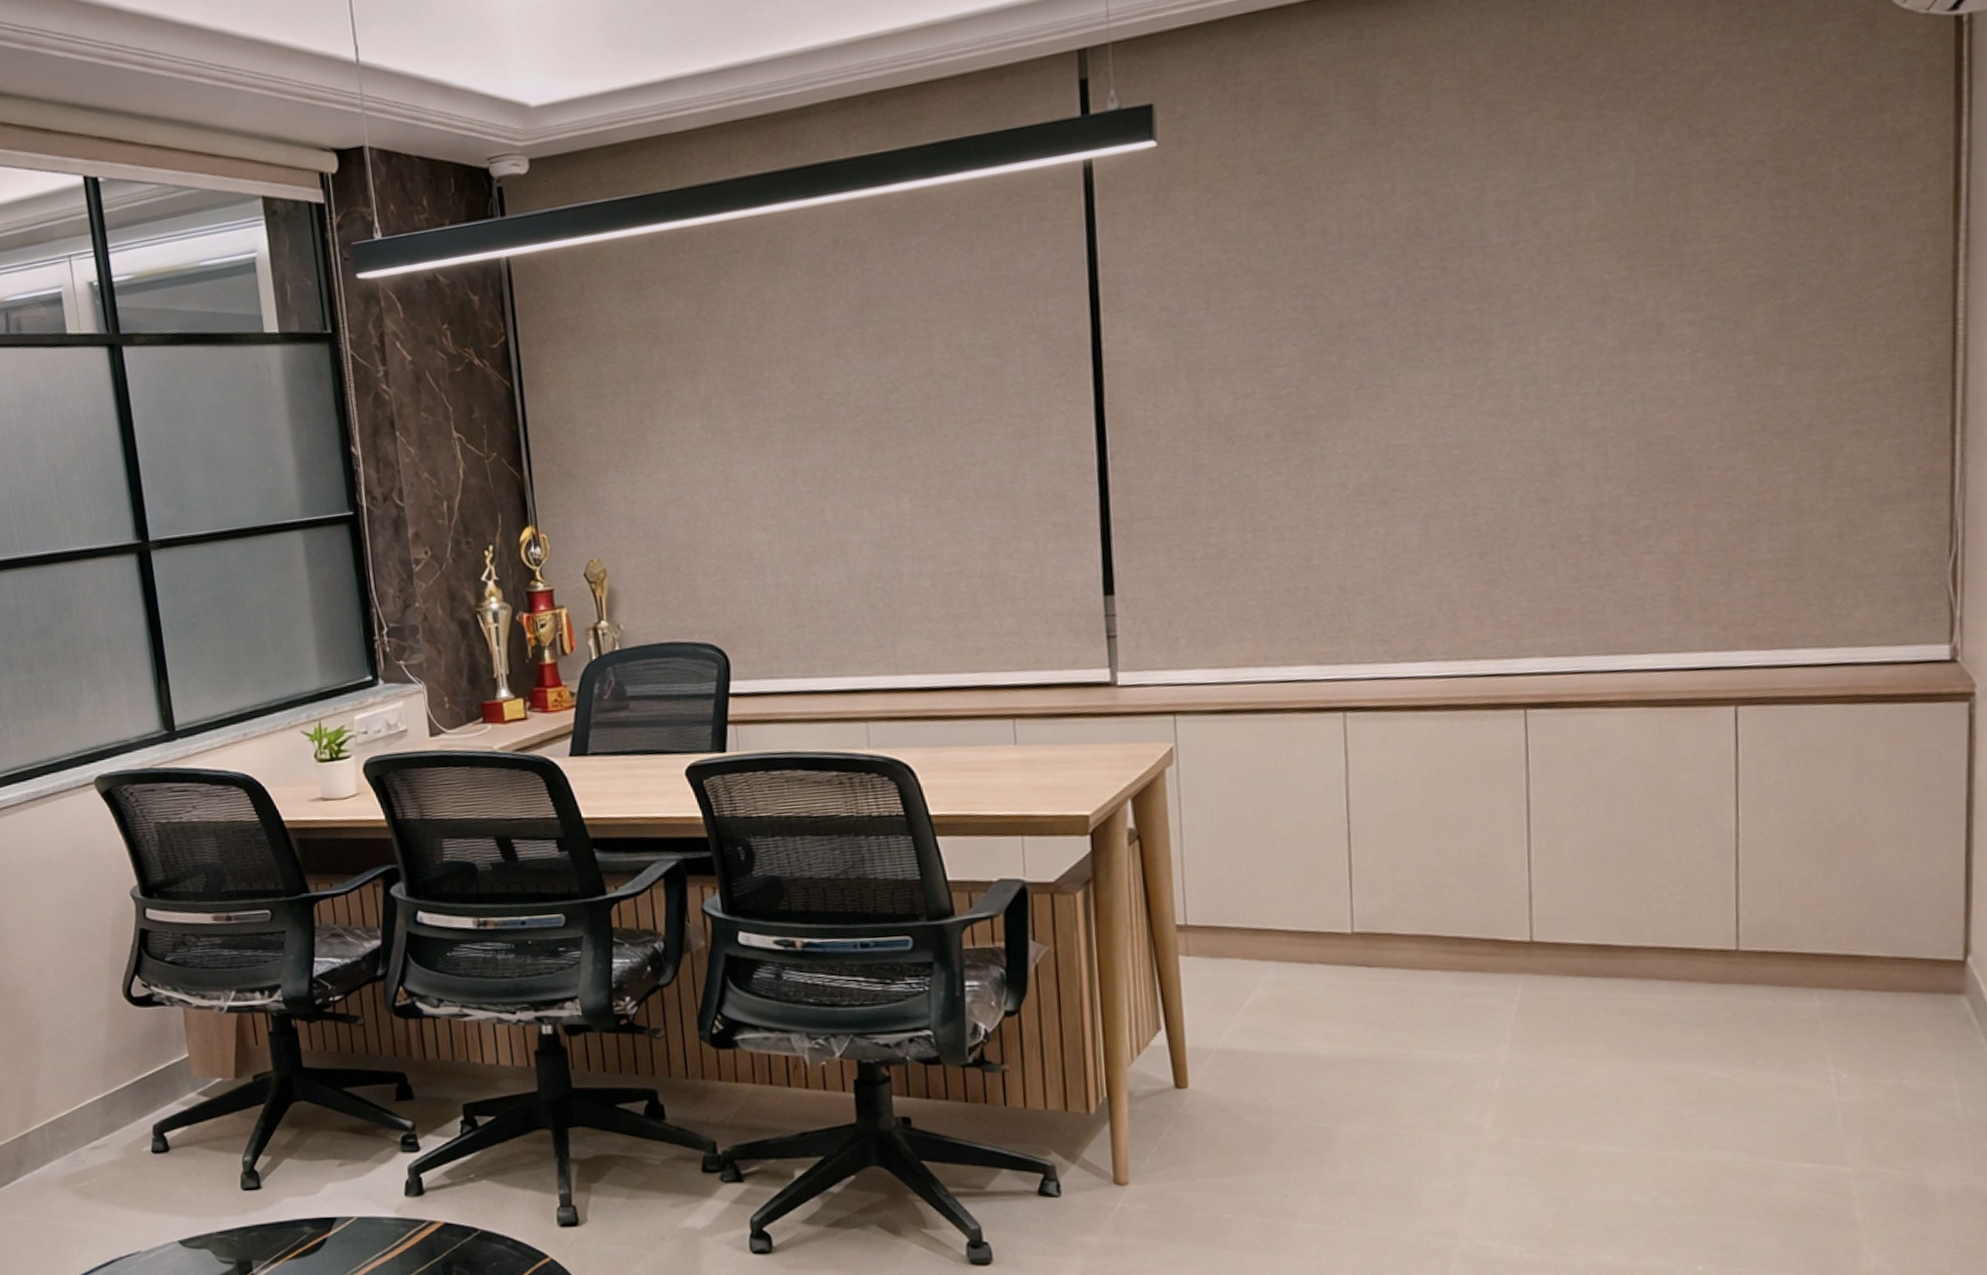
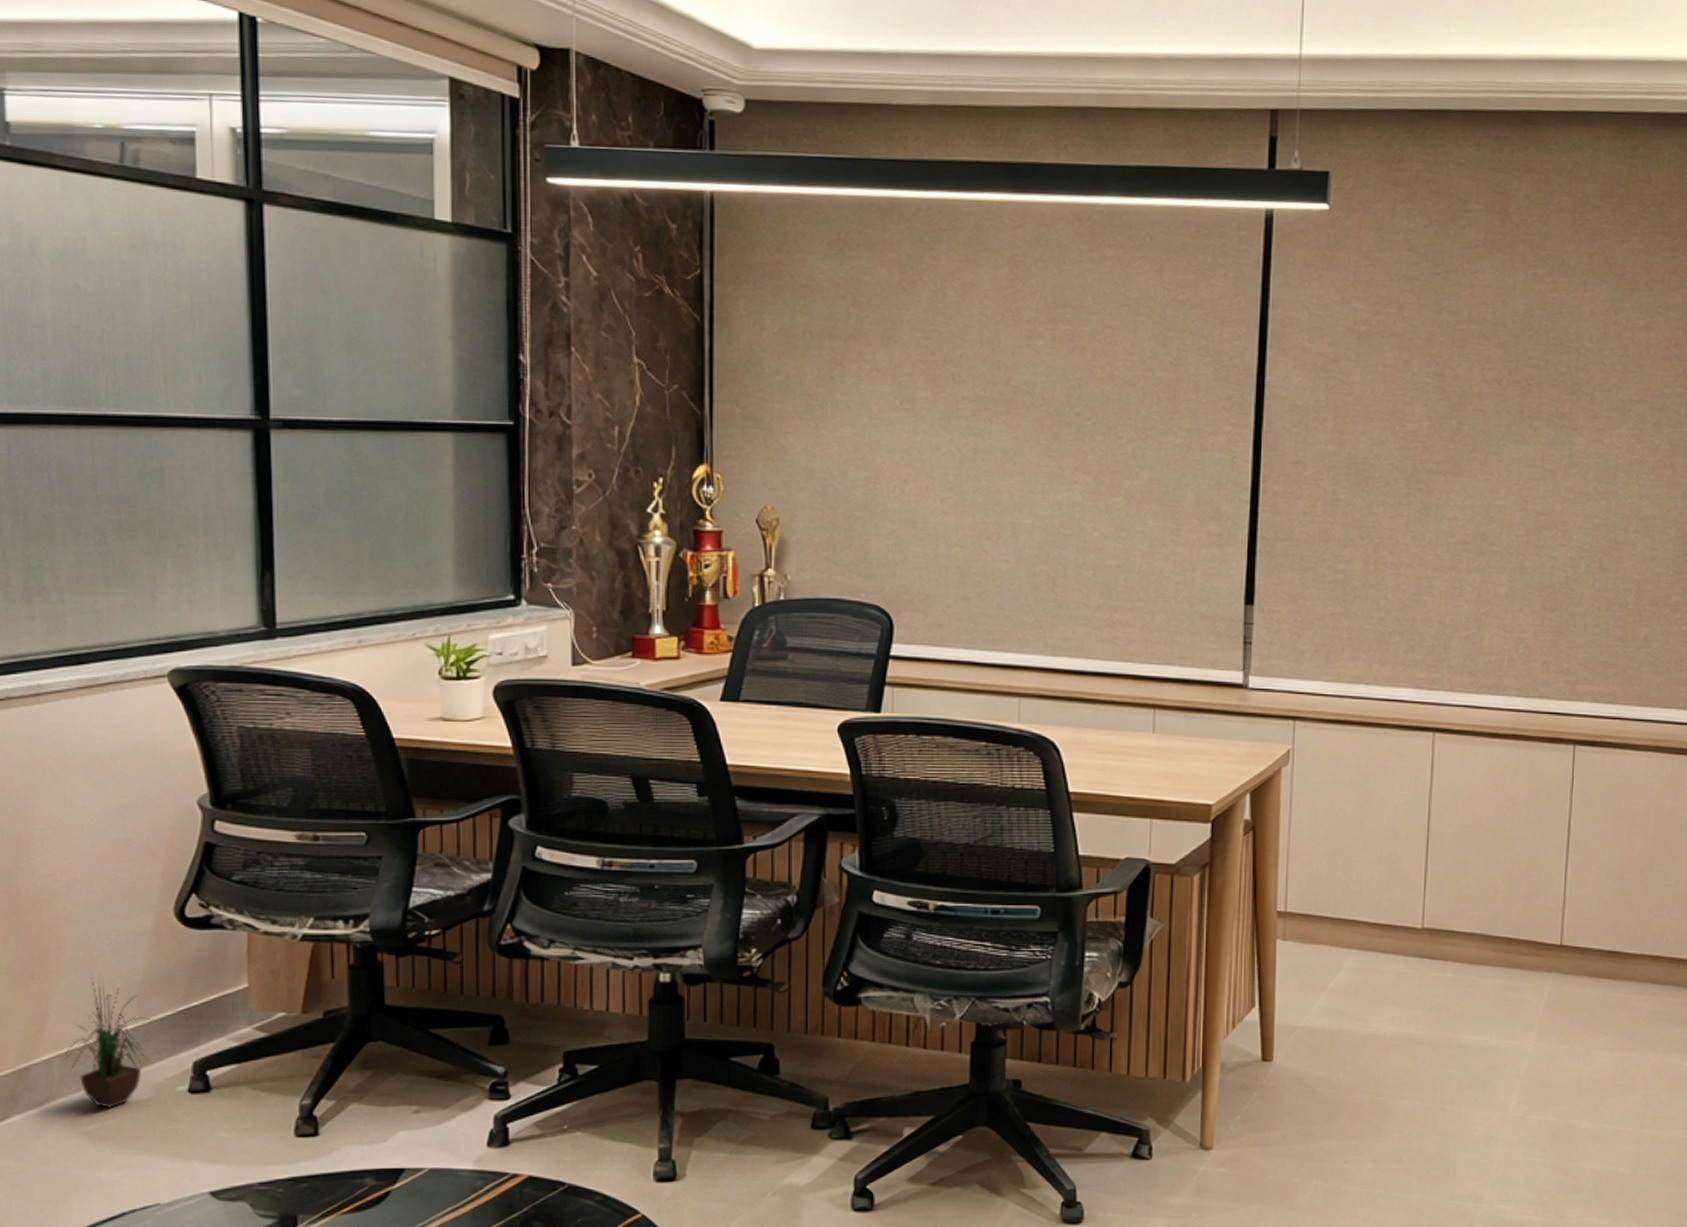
potted plant: none [52,1054,118,1168] -> present [63,977,153,1108]

